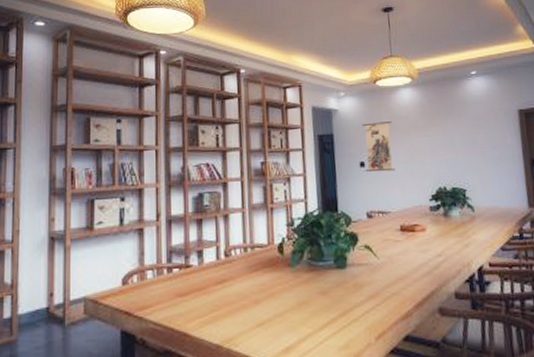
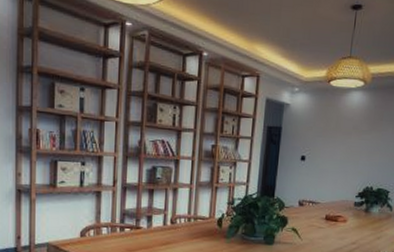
wall scroll: present [362,121,395,172] -> none [304,120,337,168]

